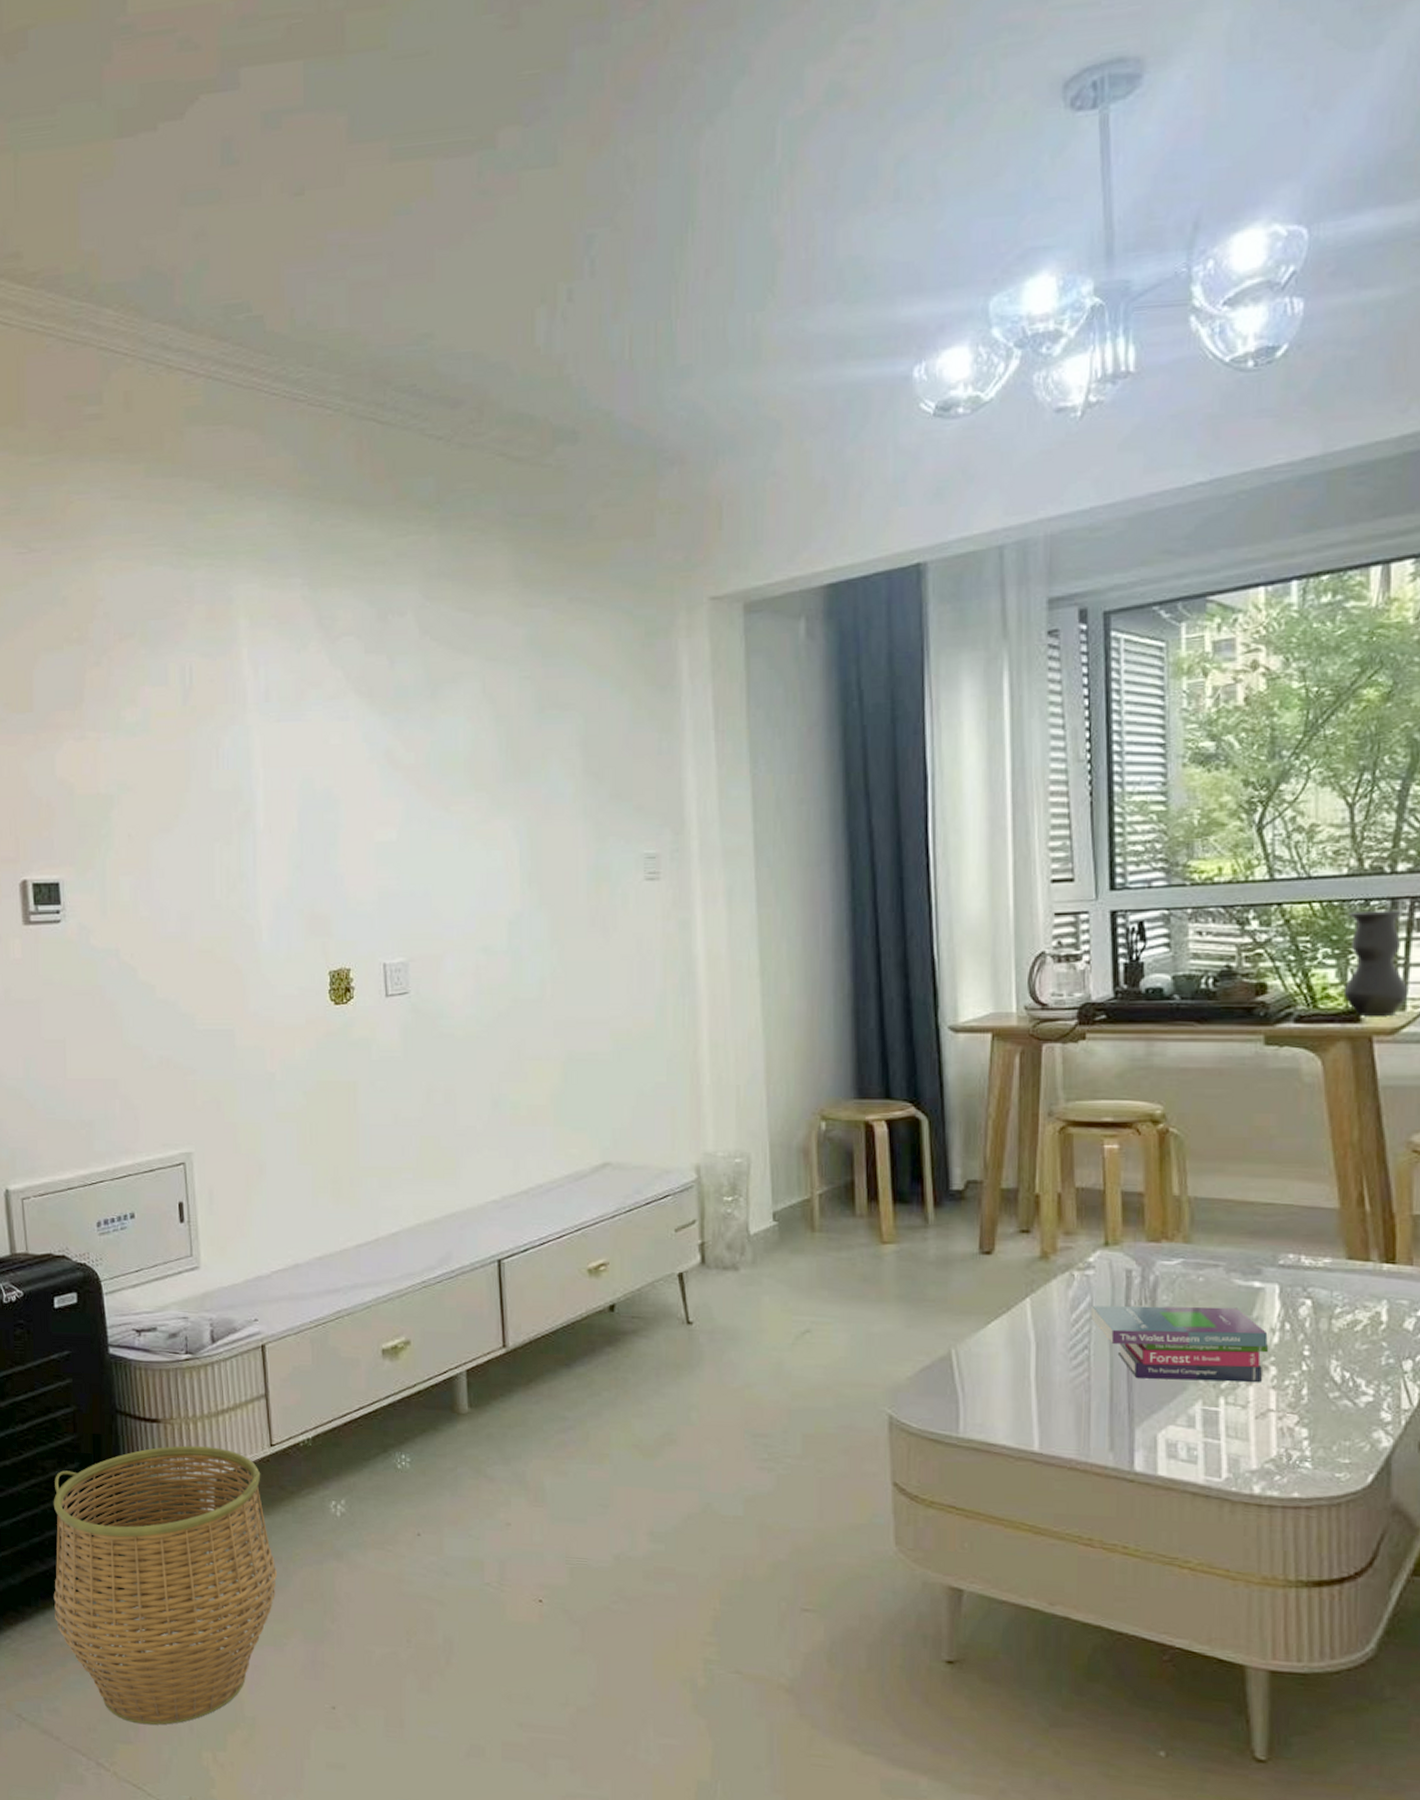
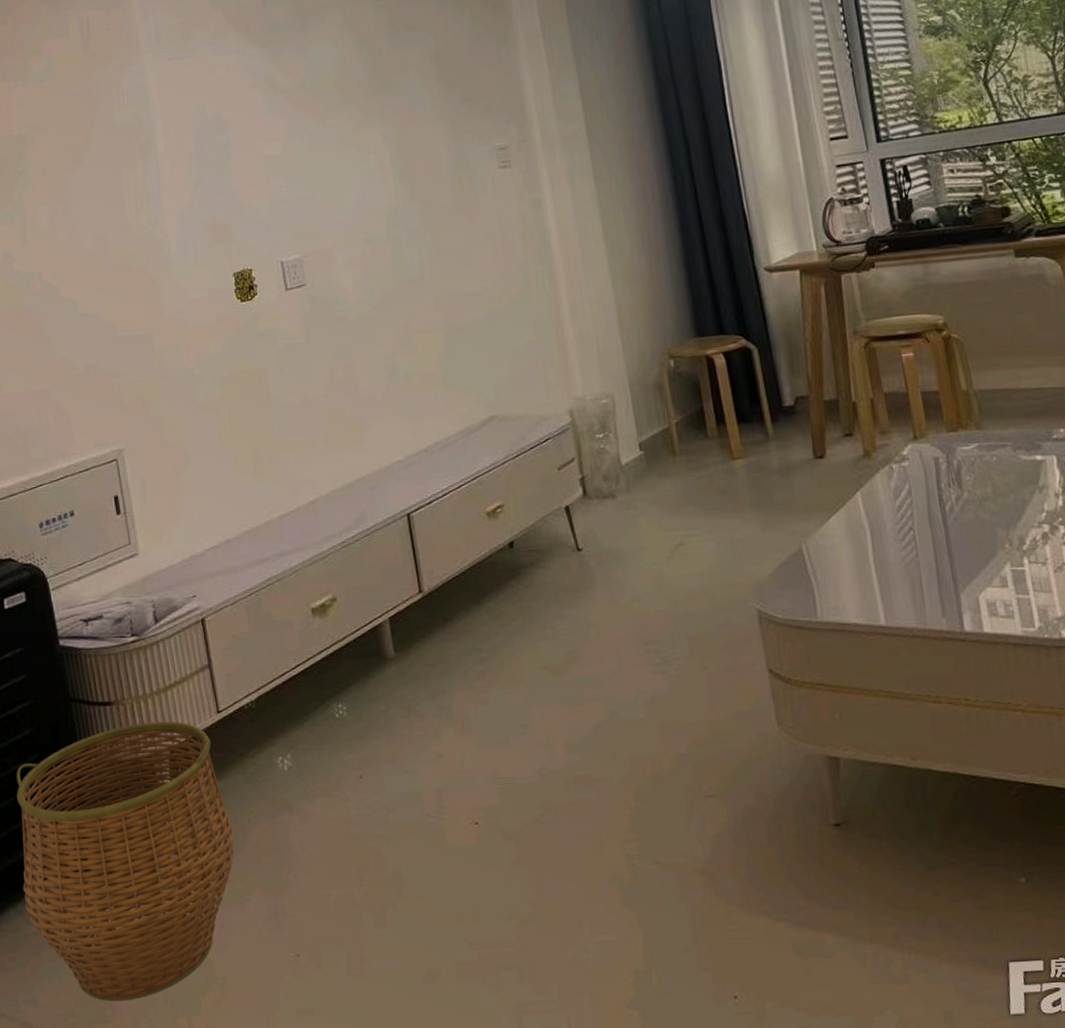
books: present [1091,1305,1269,1382] -> none [910,479,1057,550]

